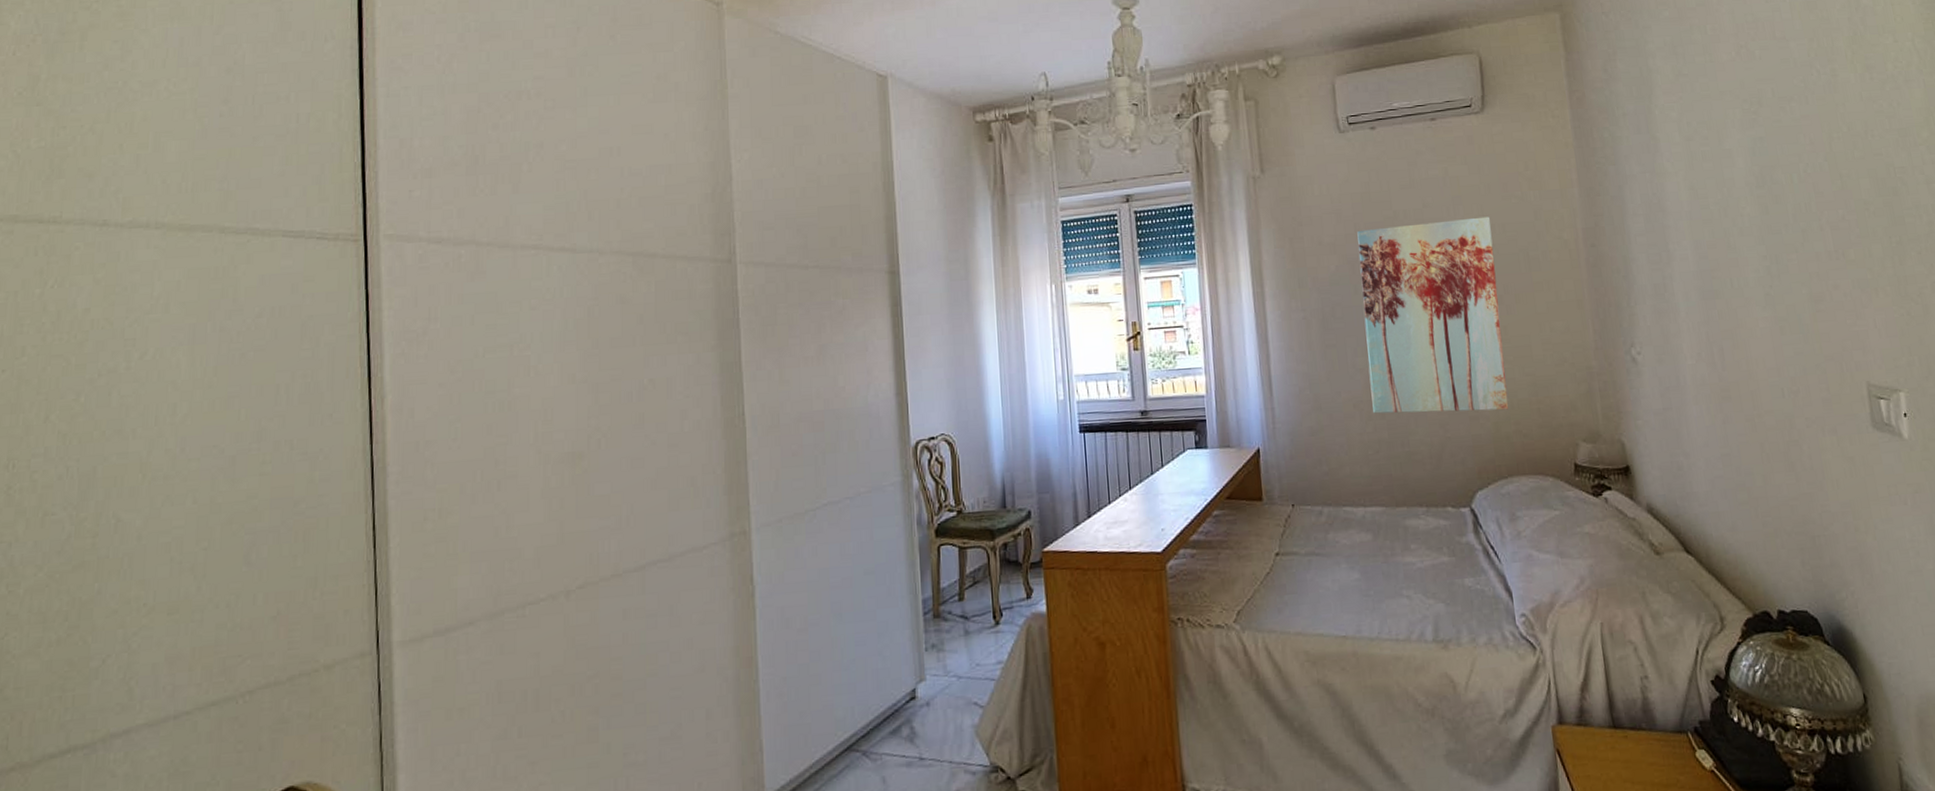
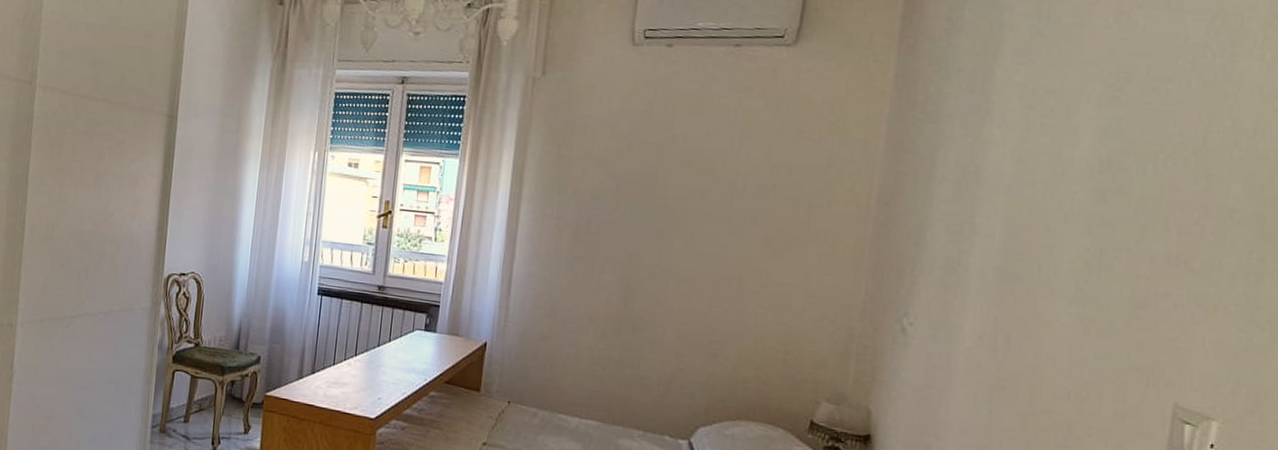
wall art: present [1357,216,1509,414] -> none [608,148,778,354]

